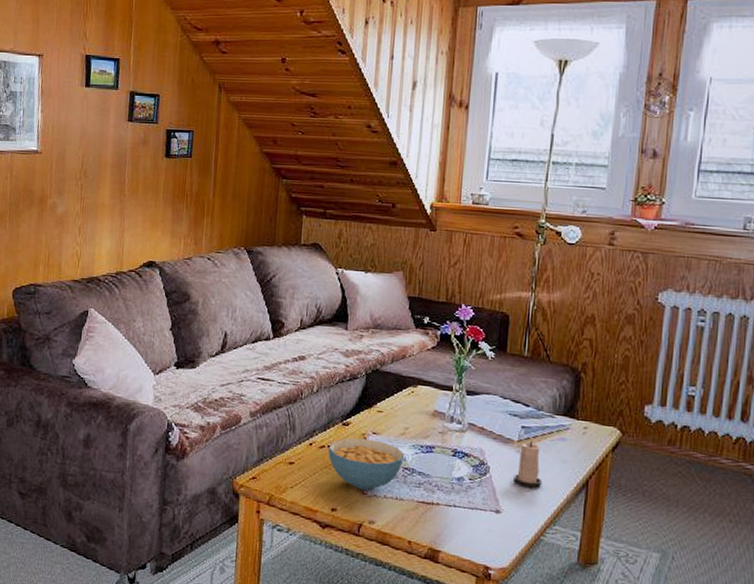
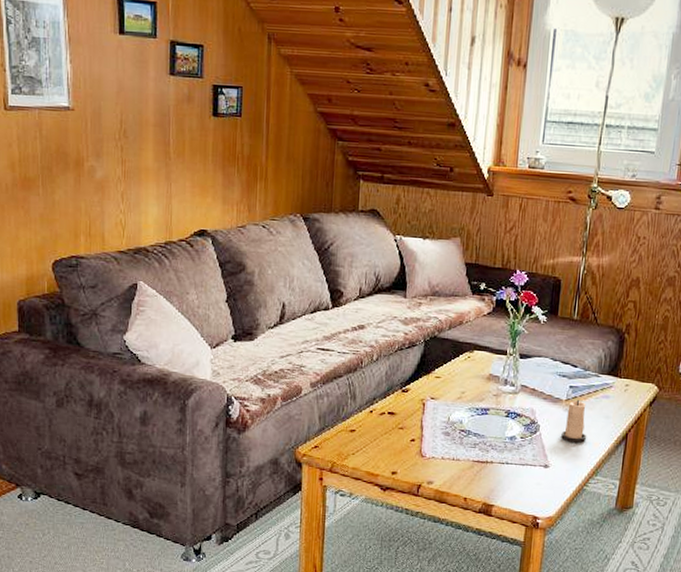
cereal bowl: present [328,438,405,491] -> none [388,403,462,454]

